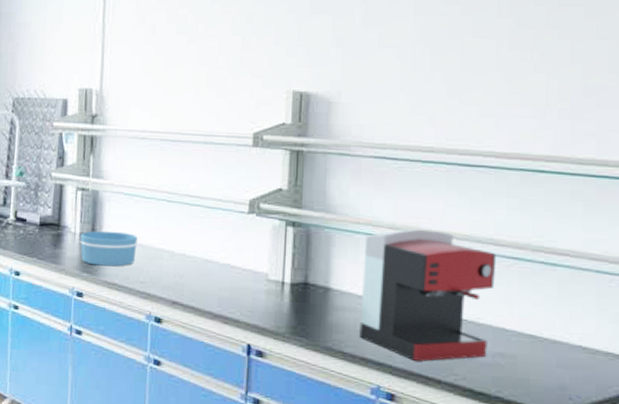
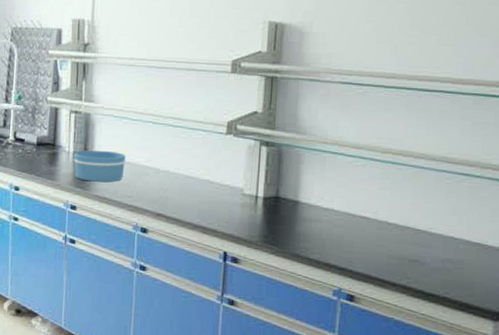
coffee maker: present [359,229,497,362] -> none [324,148,449,267]

